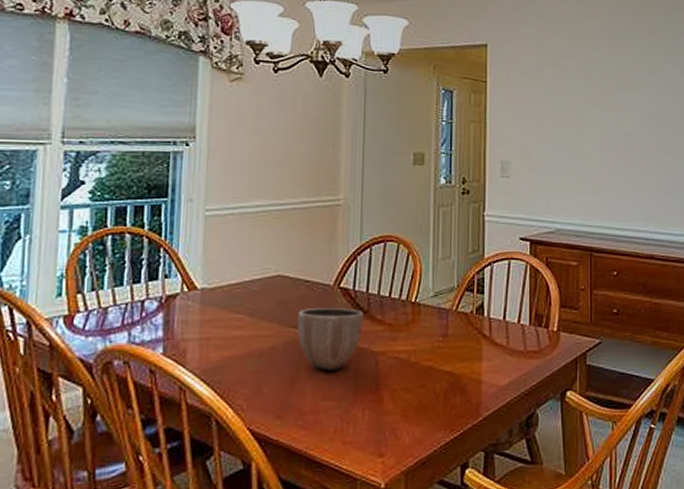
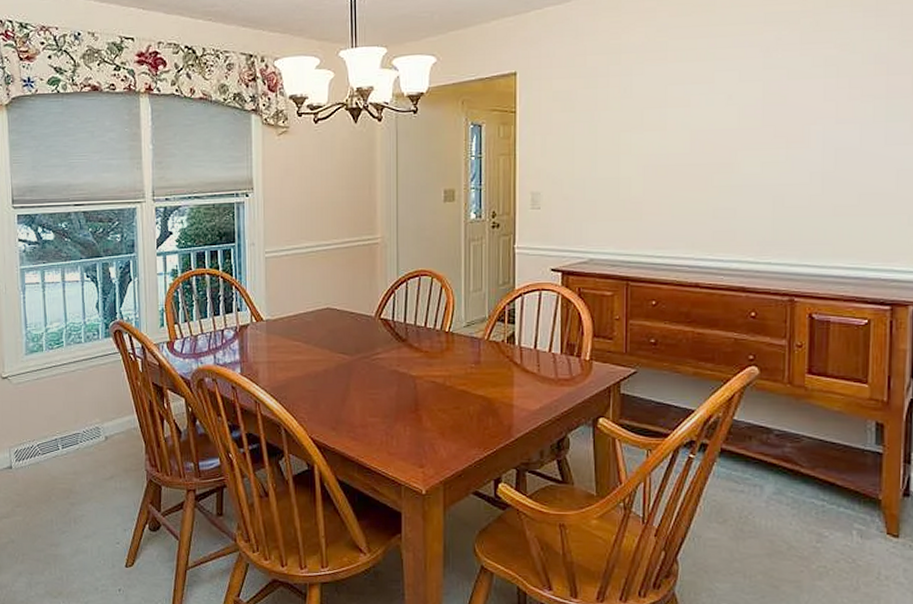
decorative bowl: present [297,308,364,371] -> none [345,337,402,391]

